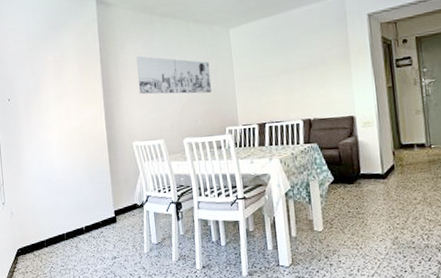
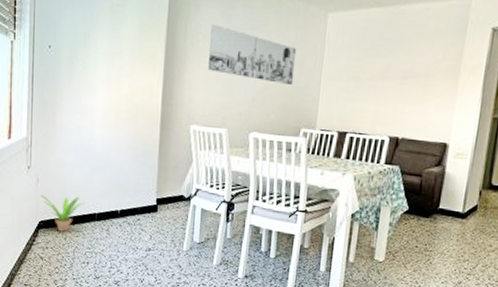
potted plant: none [16,221,54,255] -> present [41,195,84,232]

